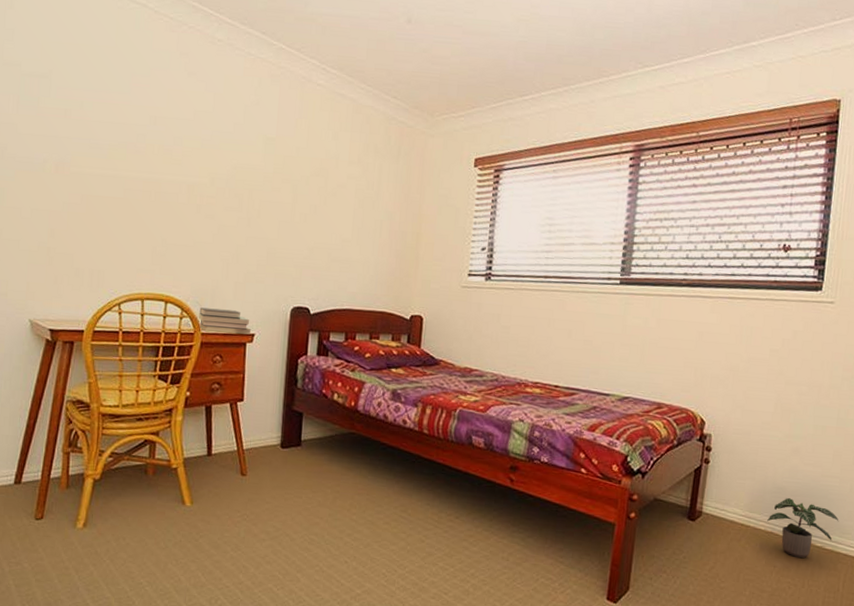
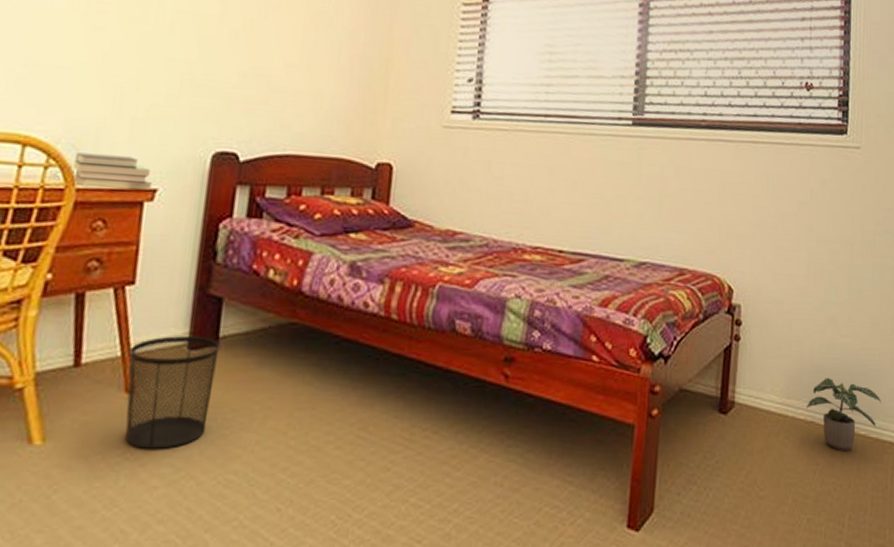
waste bin: none [242,438,302,515] -> present [125,336,220,451]

